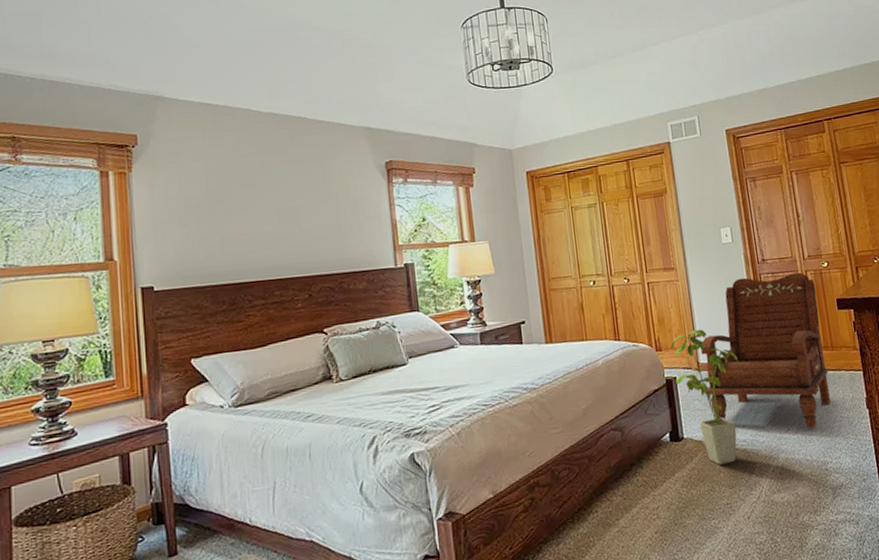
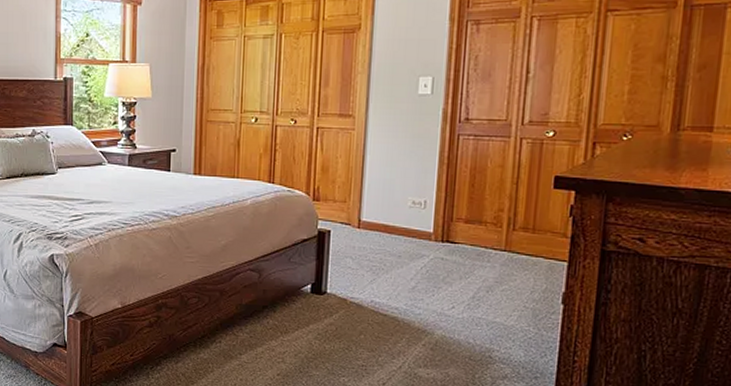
house plant: present [670,329,738,465] -> none [329,185,408,328]
armchair: present [701,272,831,429] -> none [360,136,530,312]

